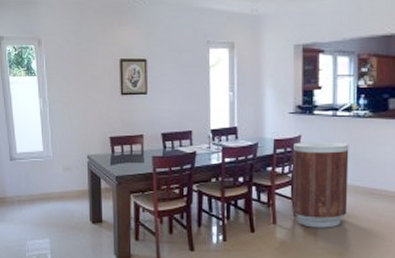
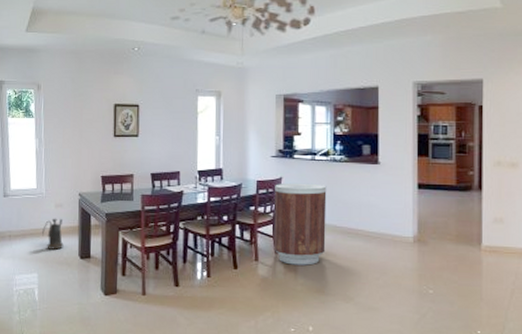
watering can: none [51,182,74,214] -> present [41,218,64,250]

